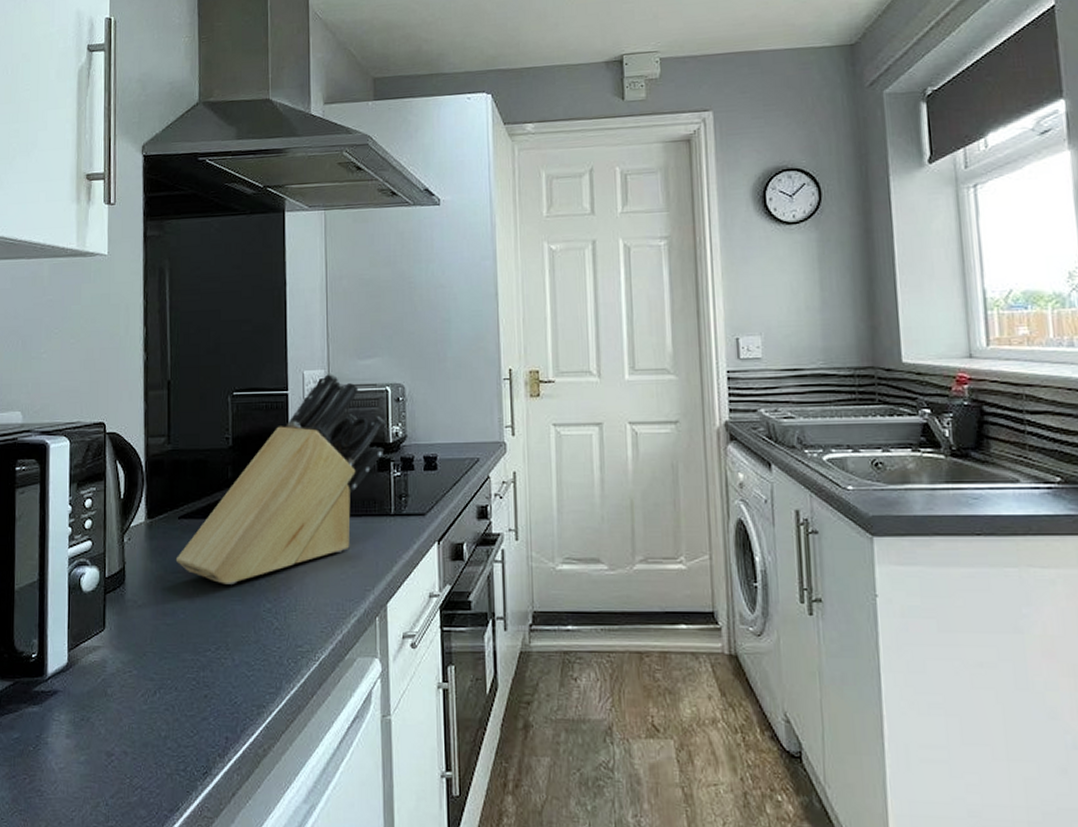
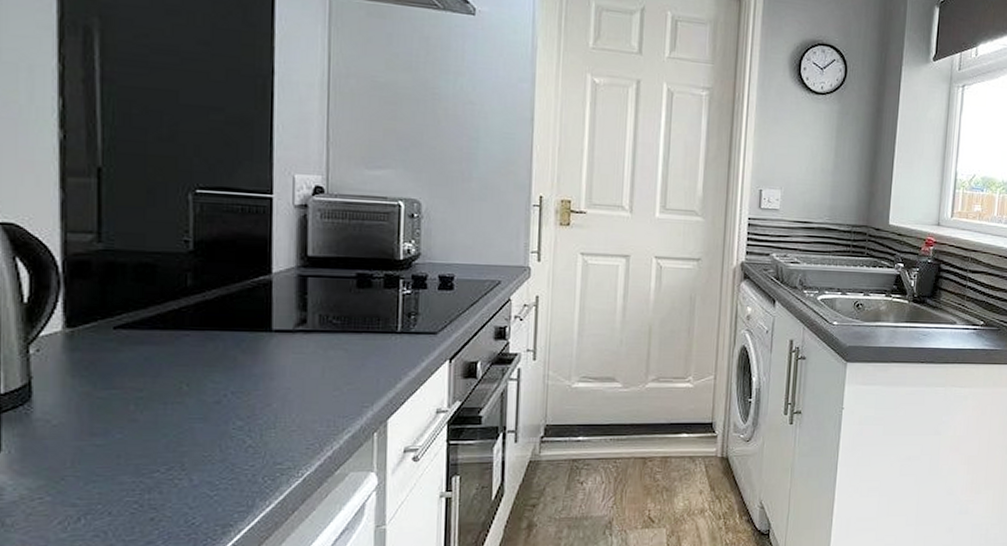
knife block: present [175,372,386,585] -> none [109,179,396,402]

